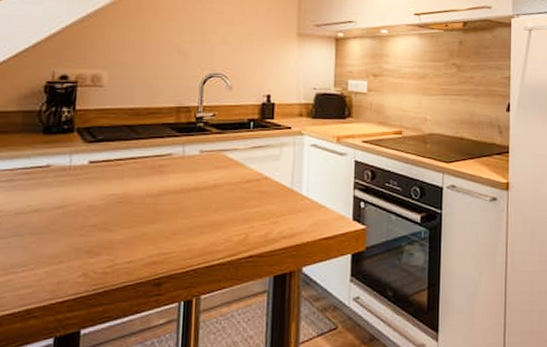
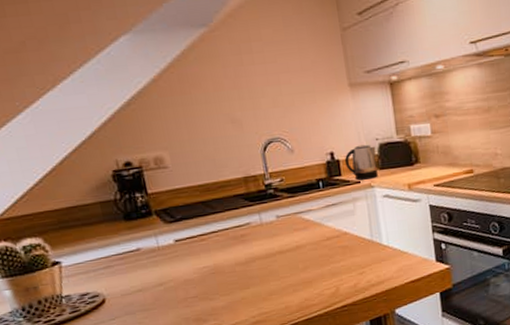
kettle: none [279,92,312,126] -> present [344,144,378,180]

